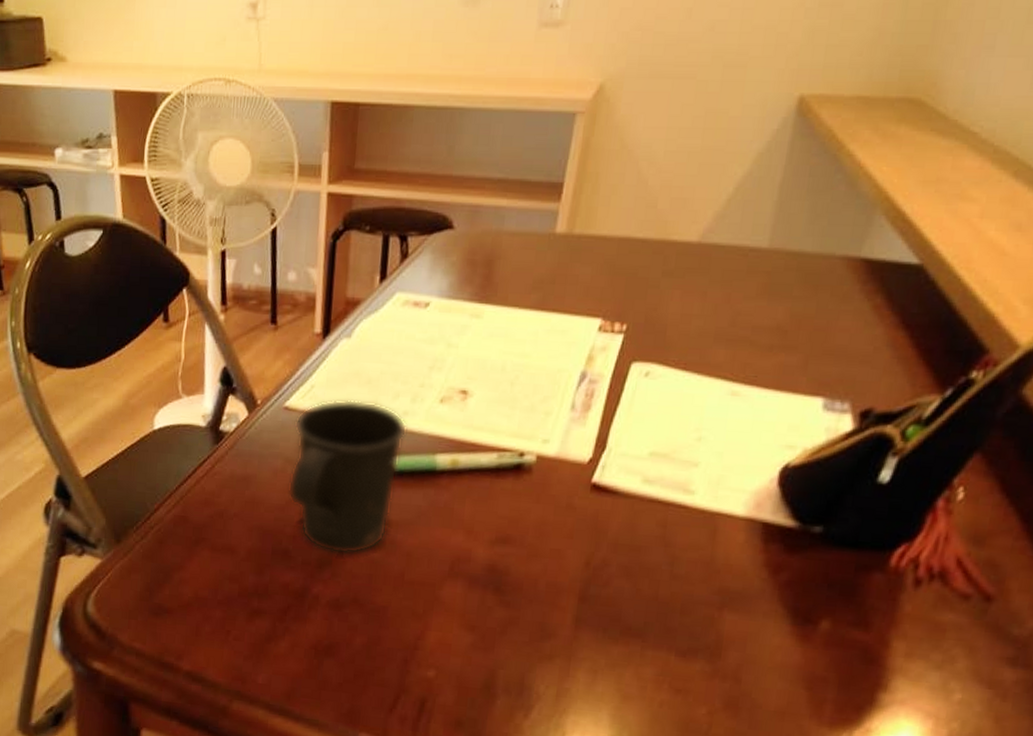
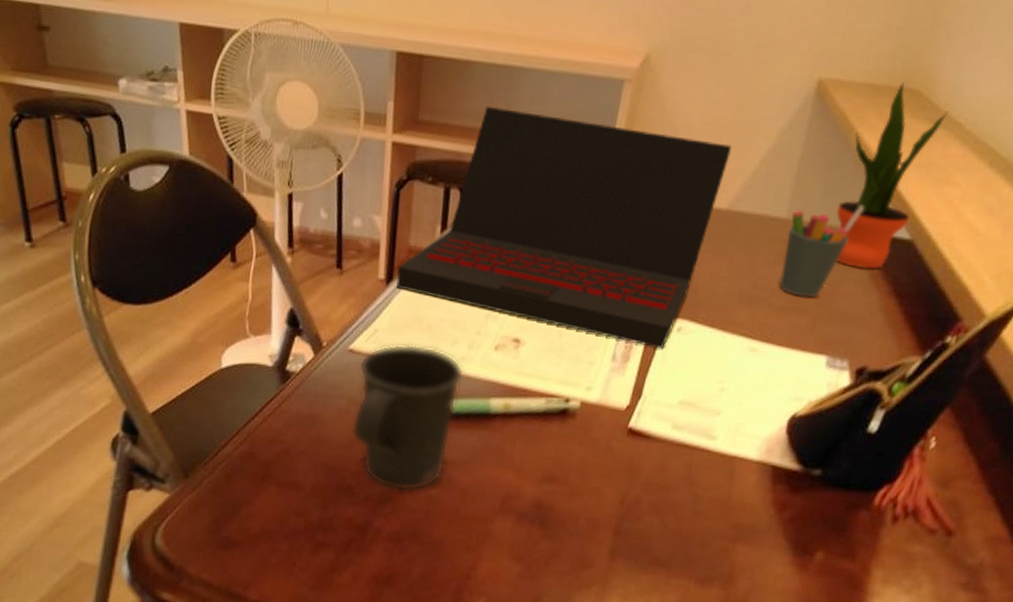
laptop: none [332,149,701,397] -> present [395,105,732,350]
pen holder: none [762,230,861,334] -> present [779,205,864,298]
potted plant: none [827,93,960,299] -> present [836,83,949,269]

